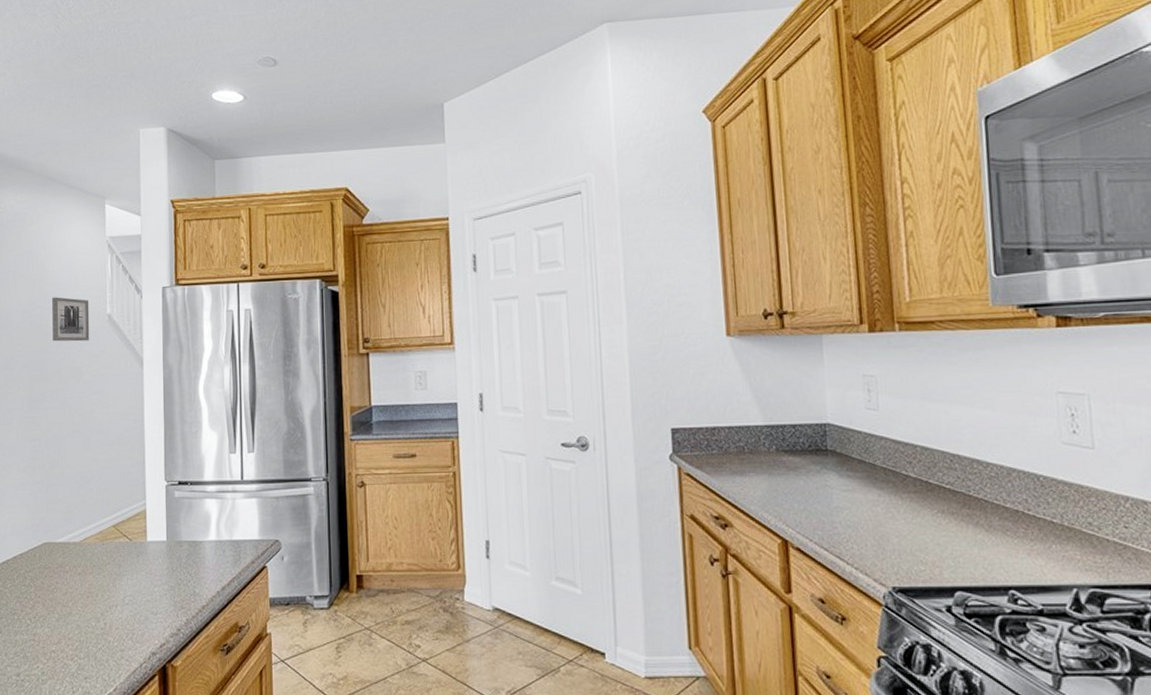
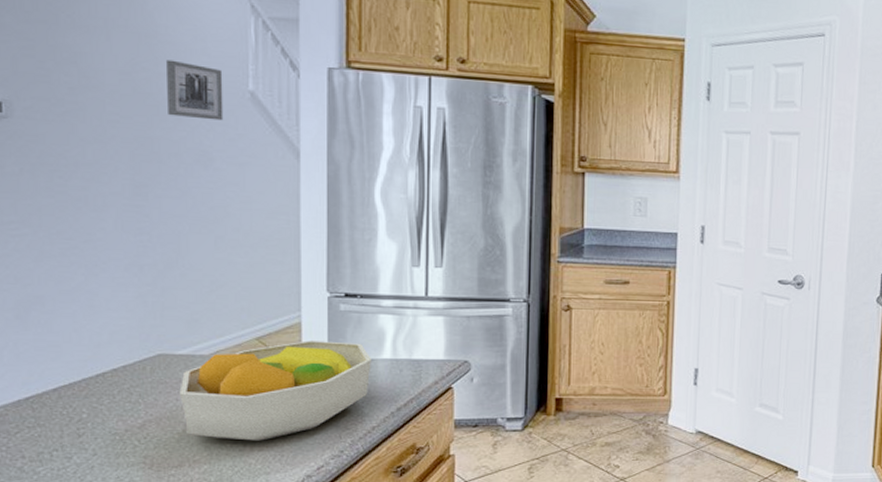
fruit bowl: none [59,526,200,620] -> present [179,341,371,441]

